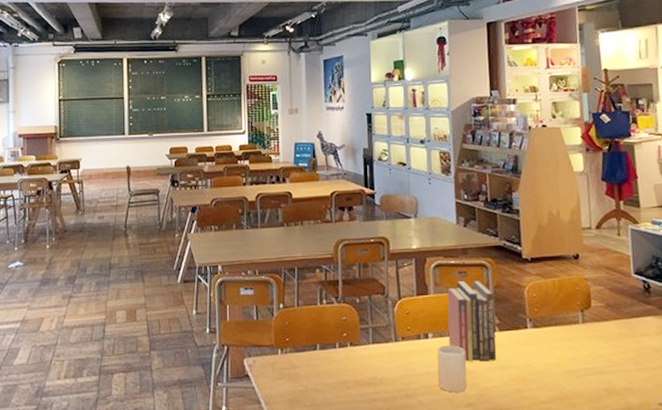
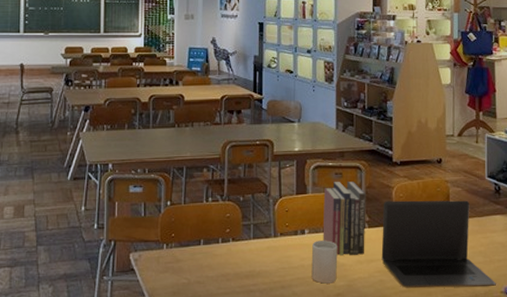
laptop computer: none [514,300,652,399] -> present [381,200,496,288]

